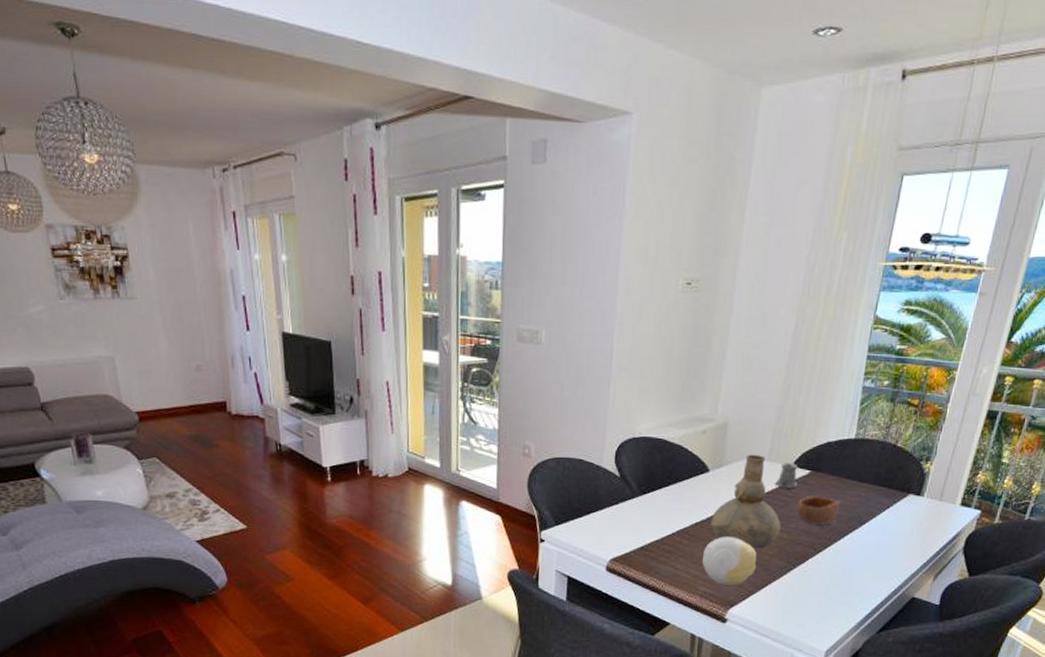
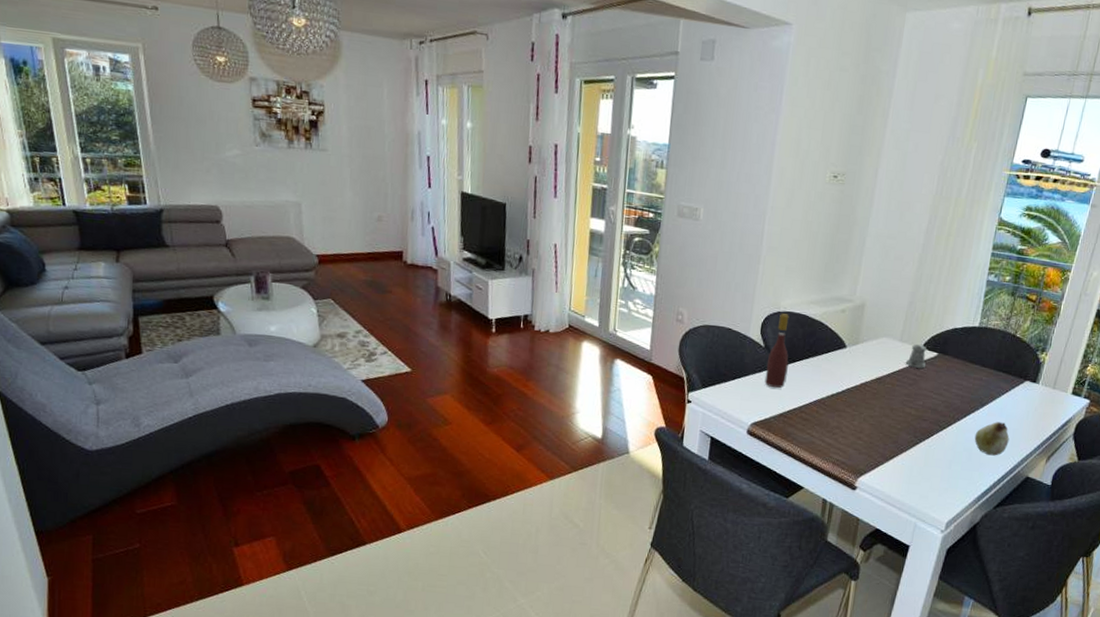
wine bottle: none [622,439,647,521] -> present [764,313,789,389]
decorative ball: present [702,536,757,585] -> none [836,409,887,455]
vase: present [711,454,781,549] -> none [845,334,910,423]
bowl: present [797,495,841,525] -> none [924,376,964,404]
fruit: none [853,540,892,577] -> present [974,422,1010,456]

